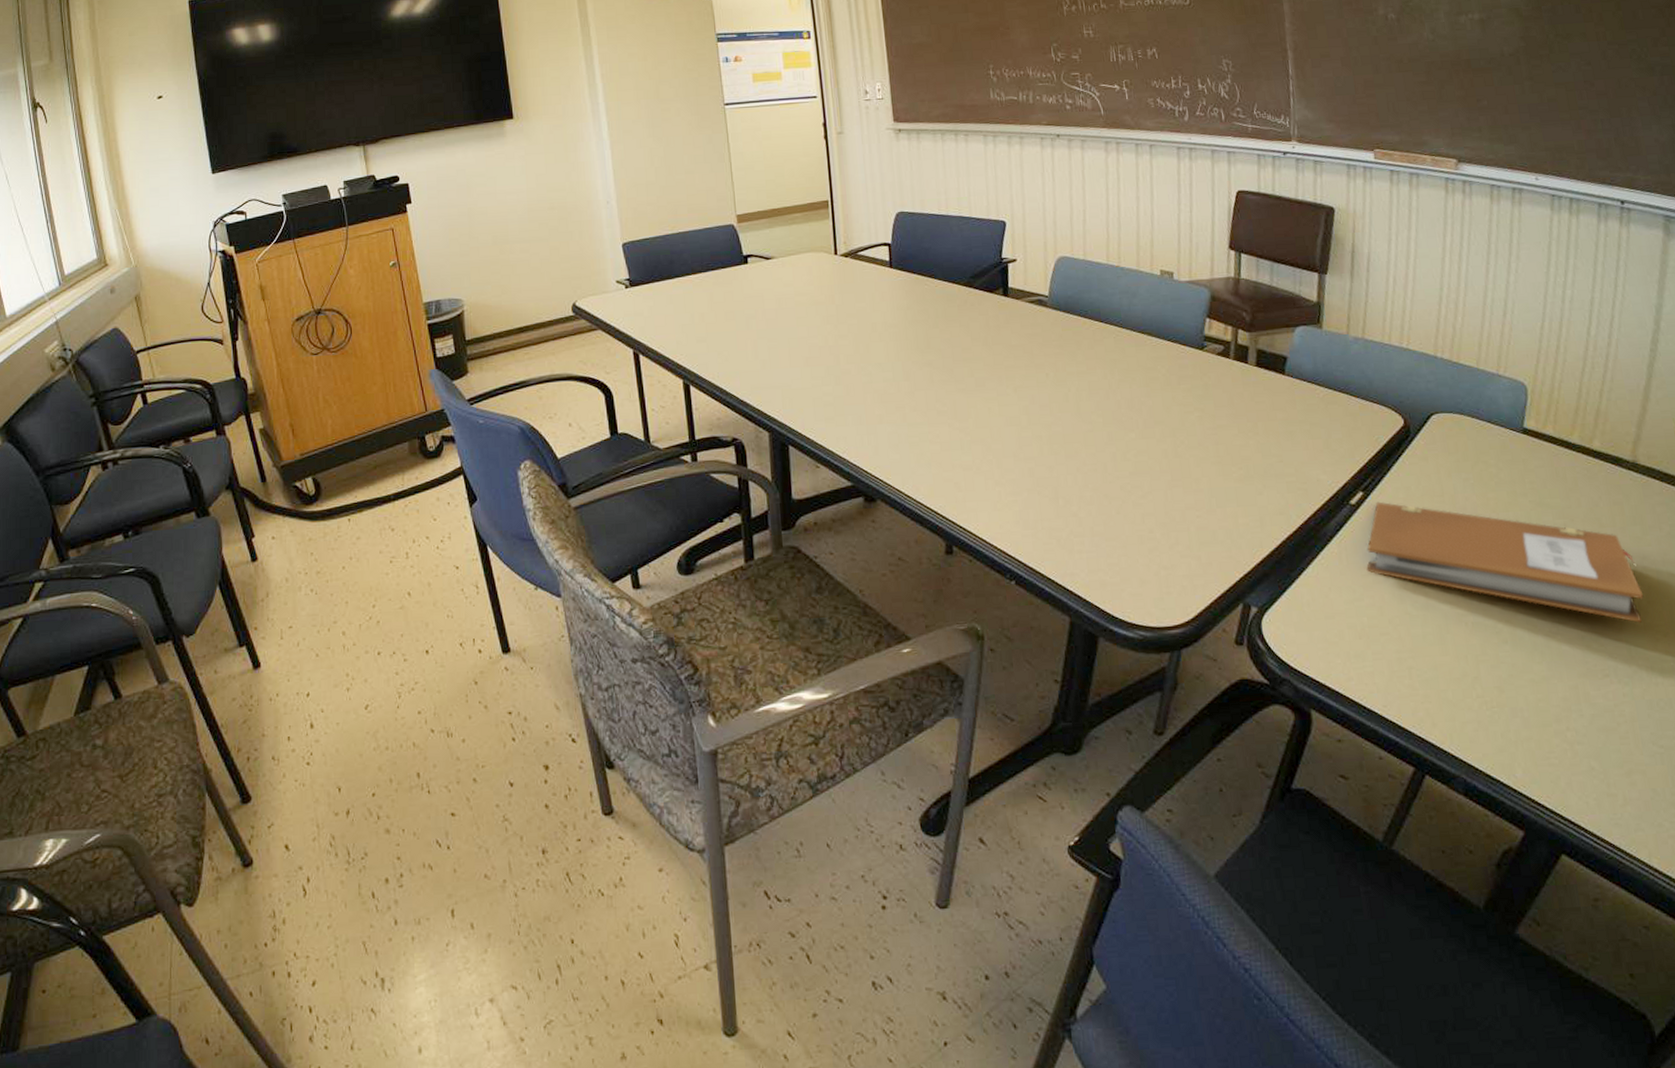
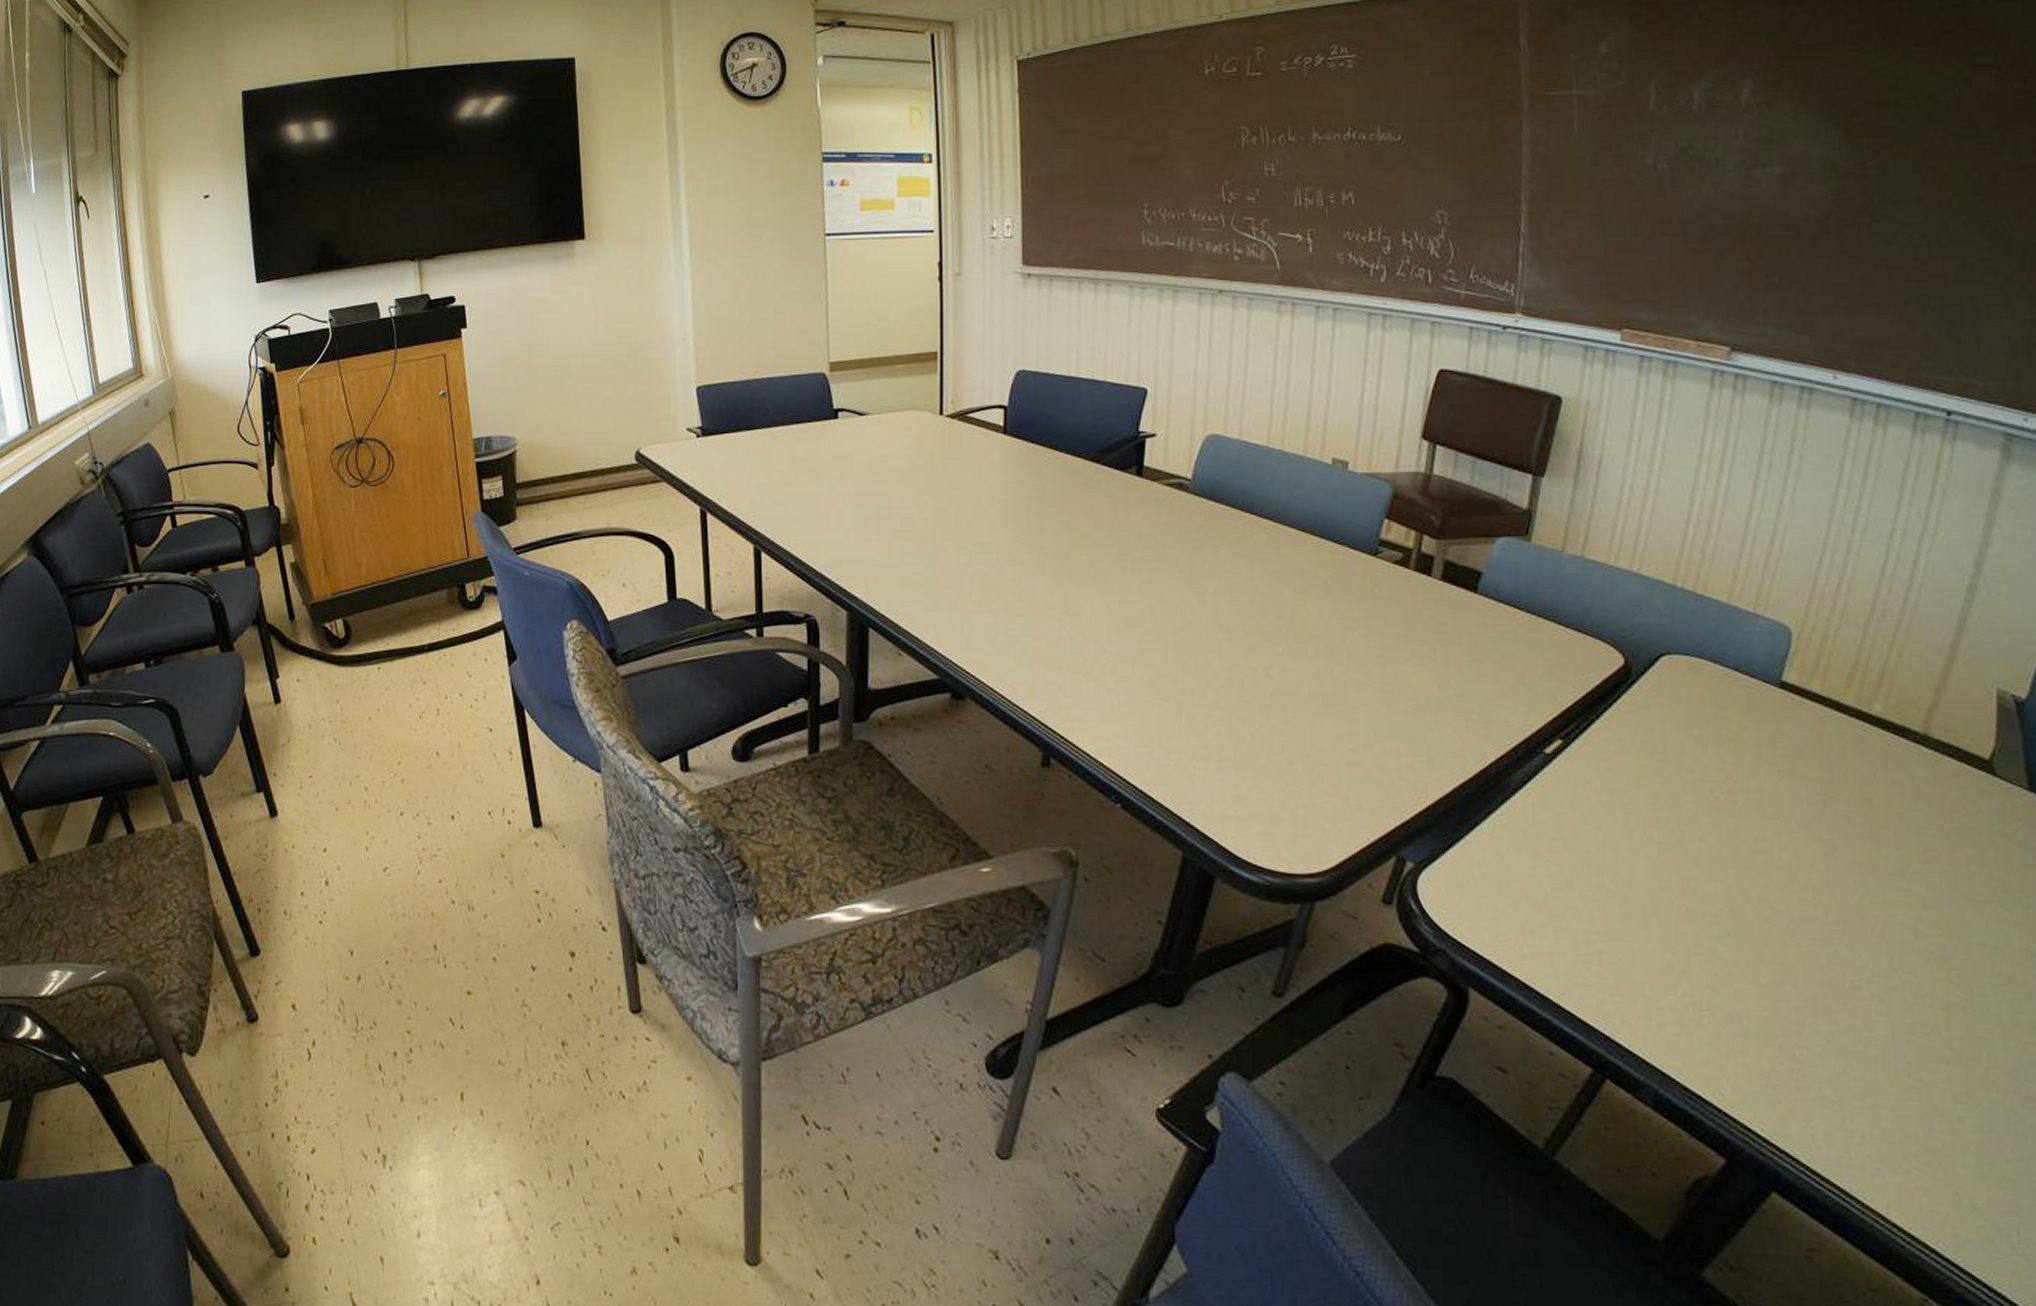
notebook: present [1366,501,1644,623] -> none [1557,753,1919,930]

